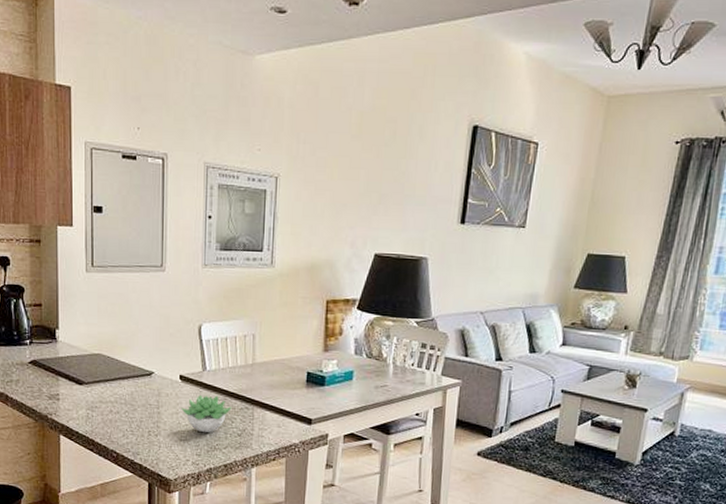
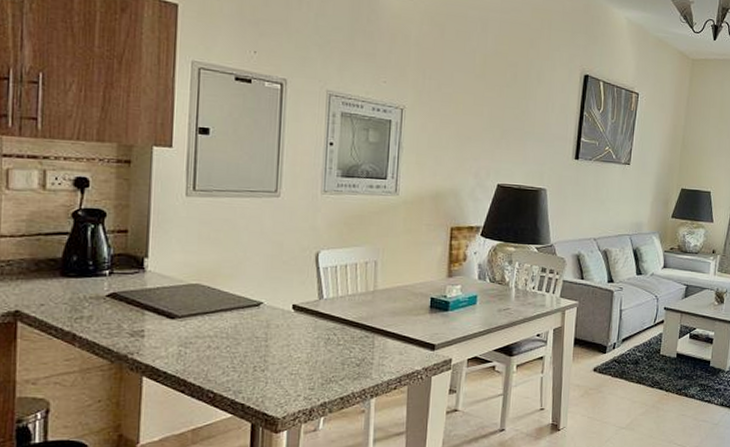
succulent plant: present [181,394,232,432] -> none [293,324,350,364]

